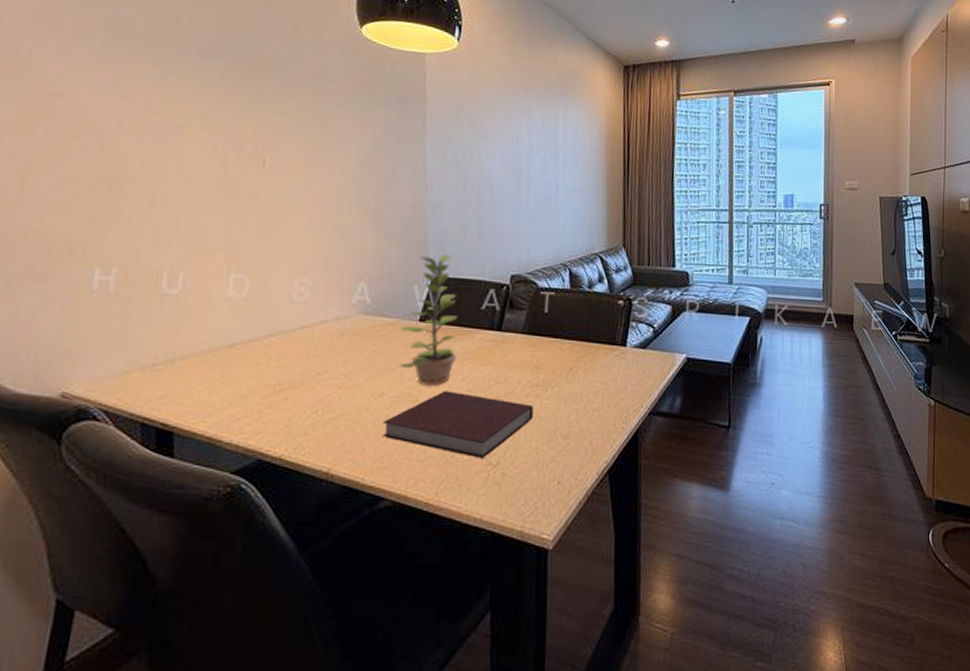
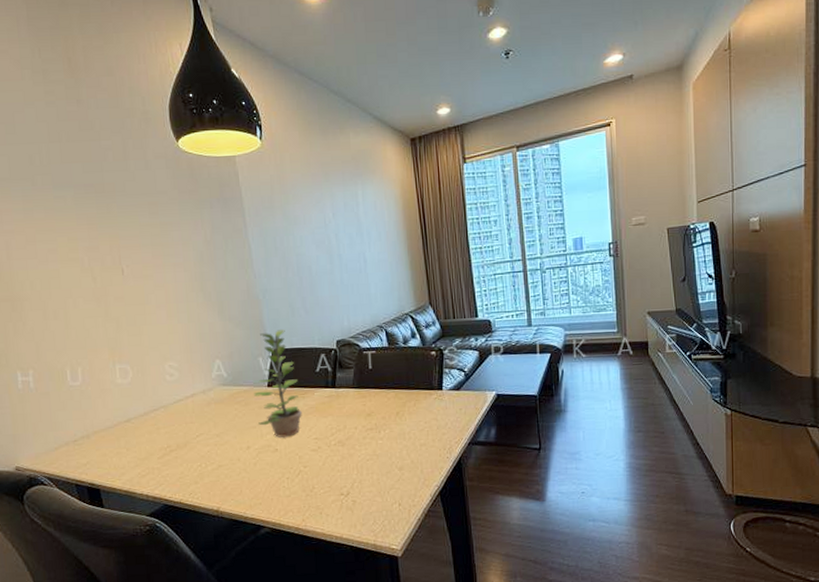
notebook: present [382,390,534,459] -> none [253,440,372,491]

